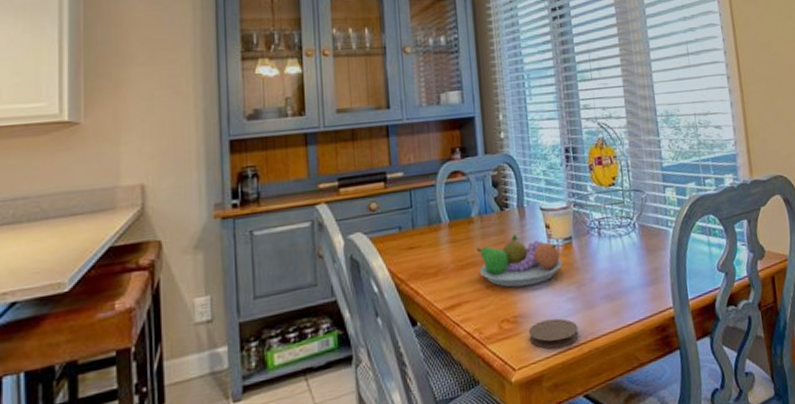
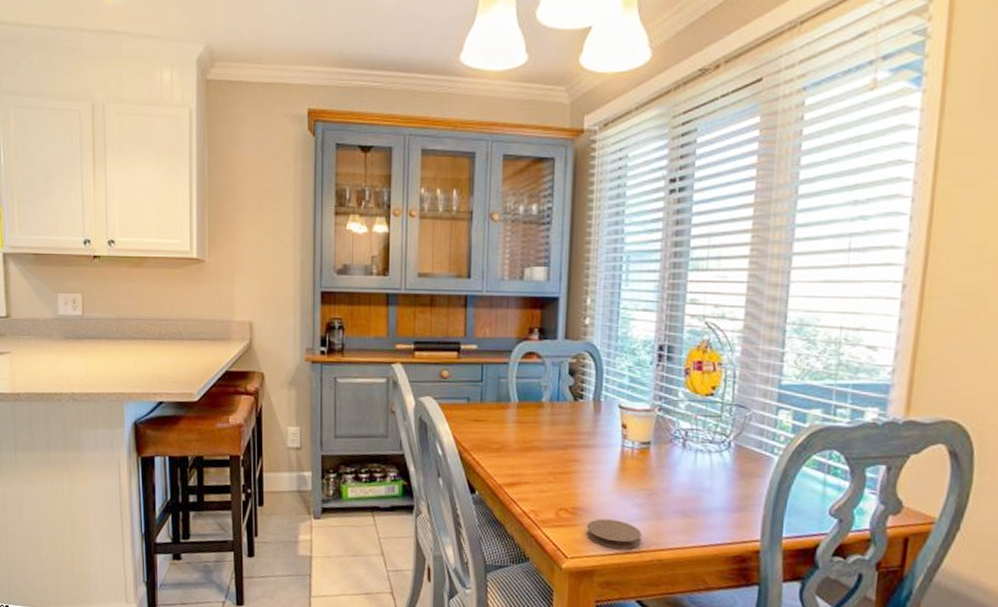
fruit bowl: present [477,234,563,288] -> none [543,427,636,482]

